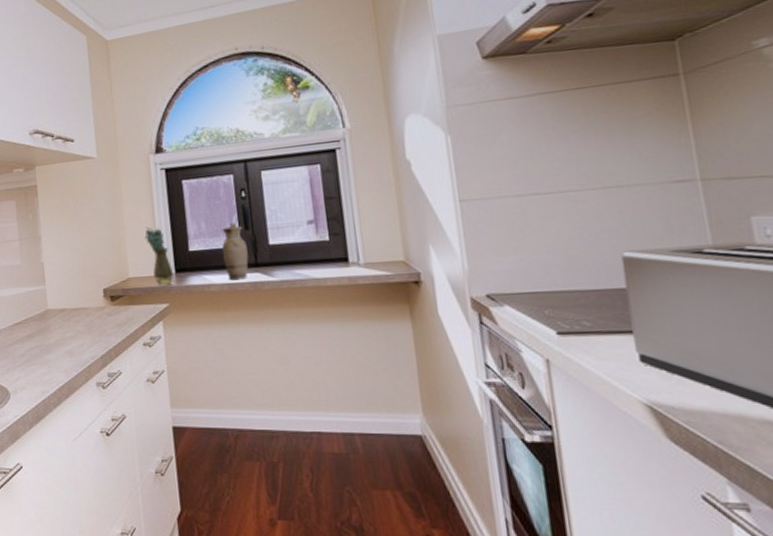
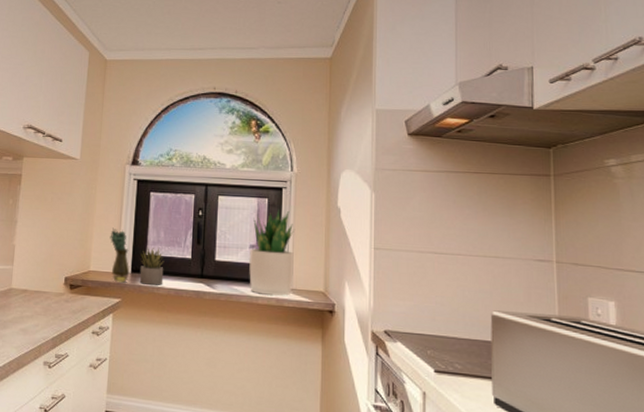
succulent plant: none [183,240,214,284] -> present [139,246,164,285]
ceramic jug: present [222,222,249,281] -> none [175,236,196,288]
planter: none [306,175,365,275] -> present [249,210,296,296]

